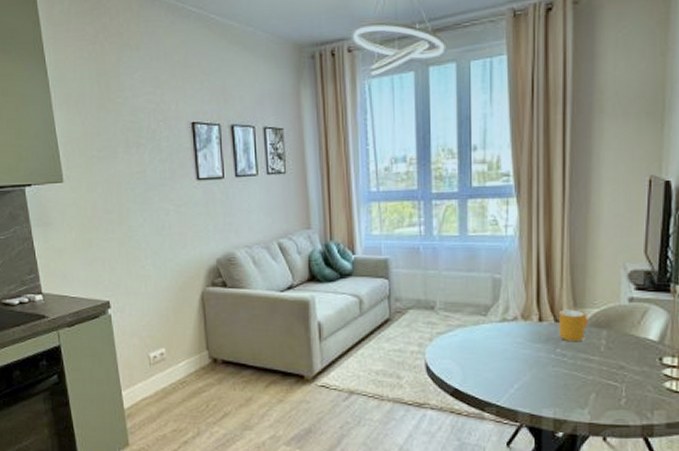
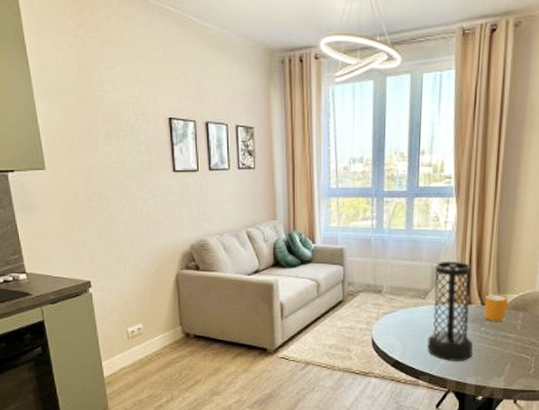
vase: none [492,270,547,391] -> present [427,261,473,362]

